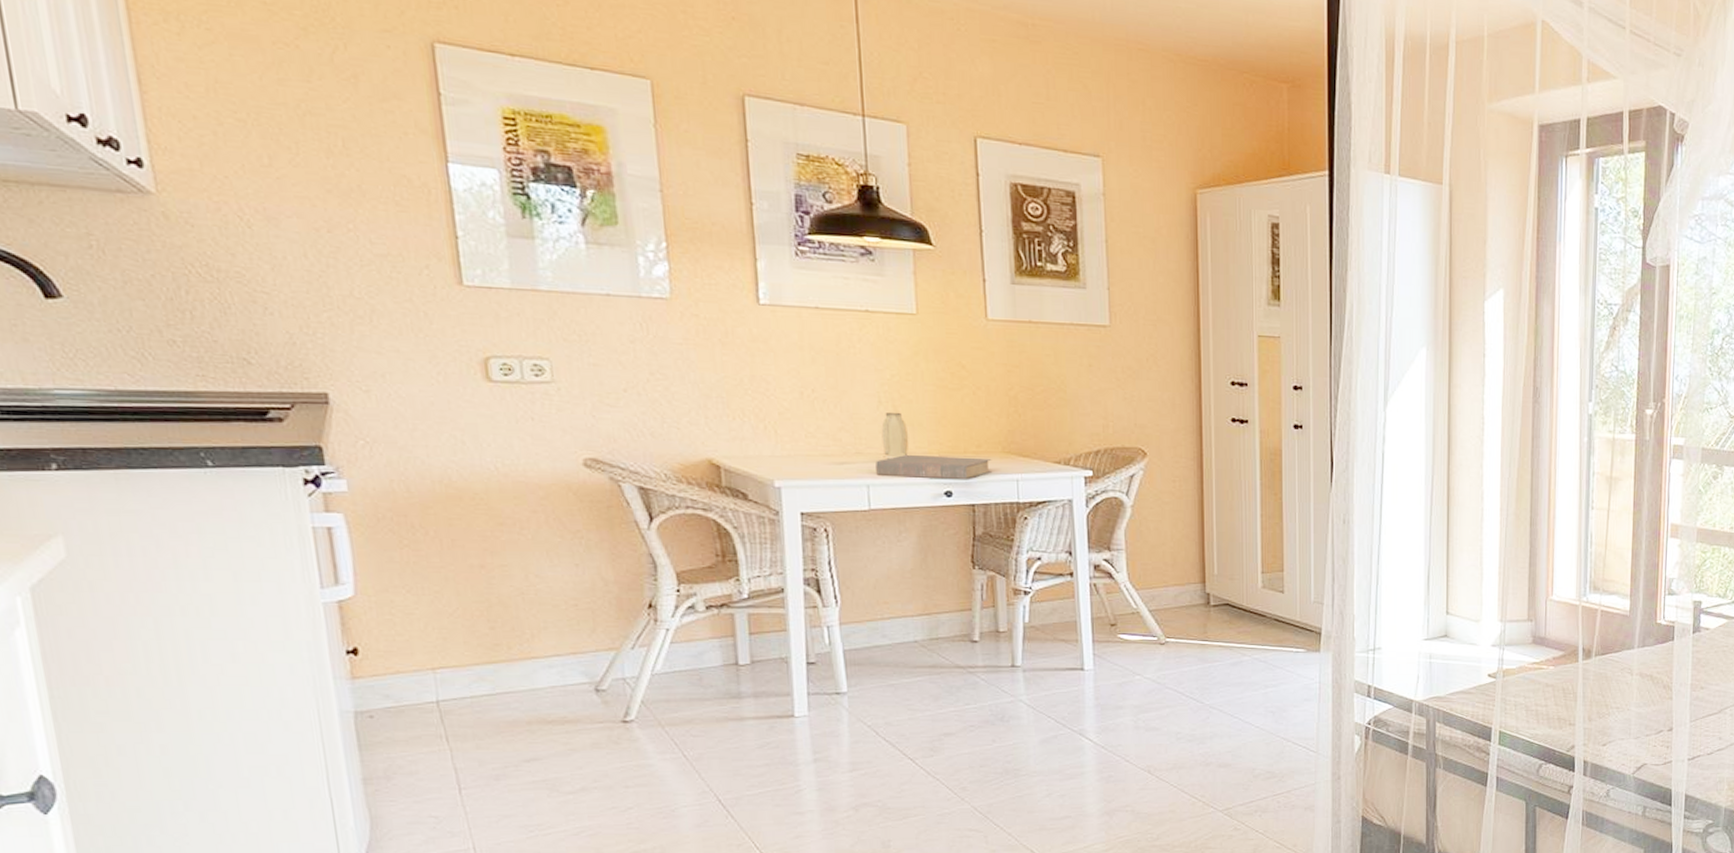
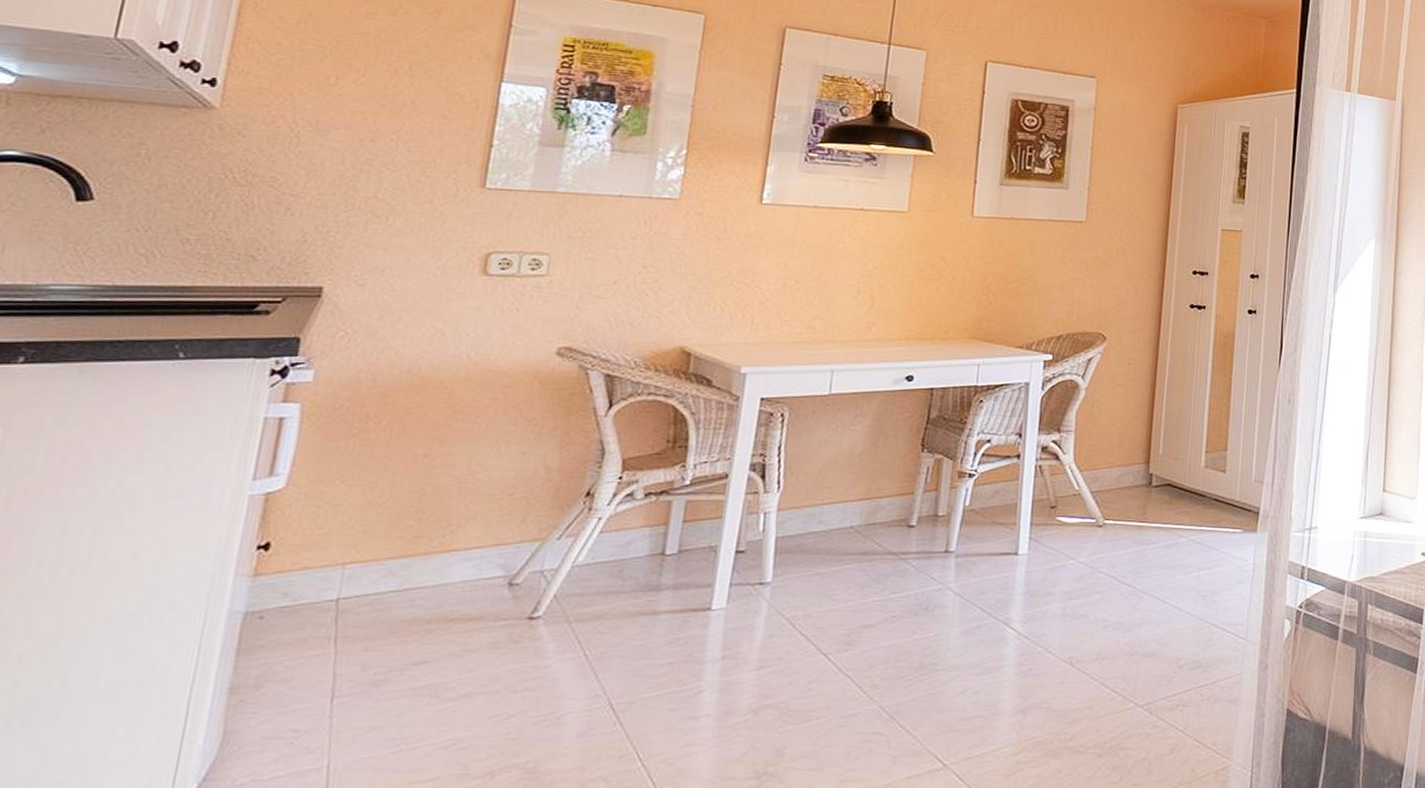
book: present [876,455,993,480] -> none [843,341,957,365]
vase: present [881,412,909,460] -> none [853,301,881,346]

